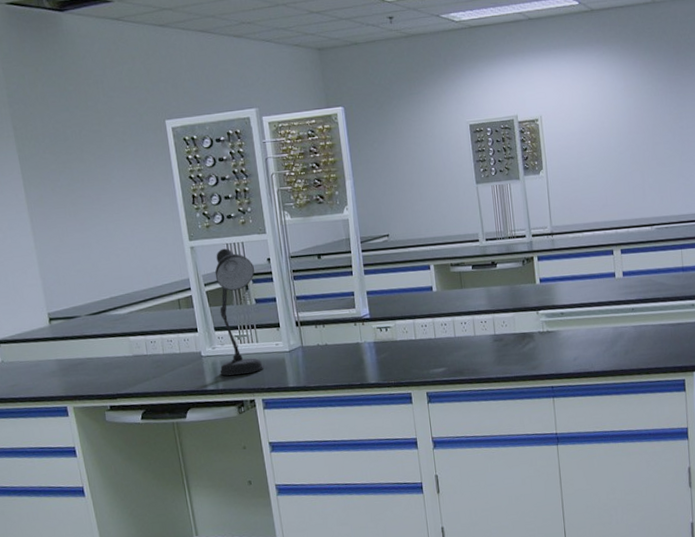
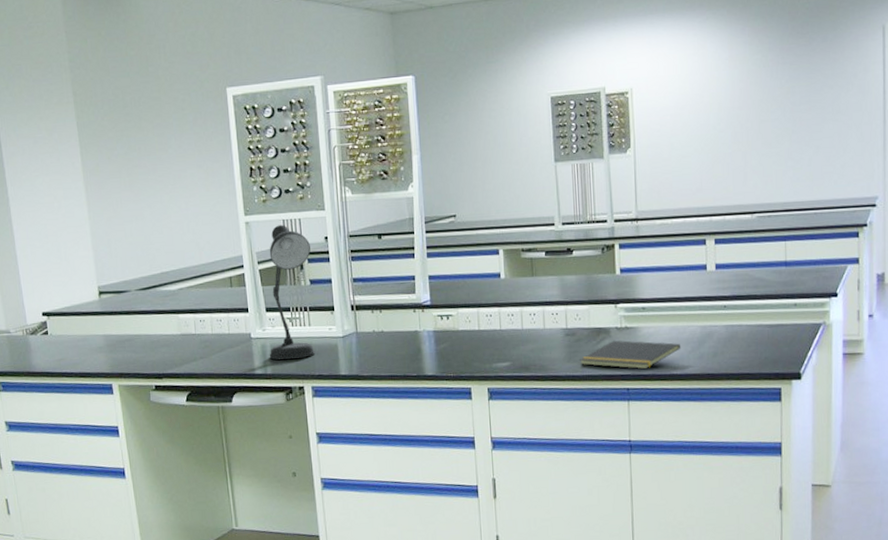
notepad: none [508,343,597,369] -> present [580,340,681,370]

